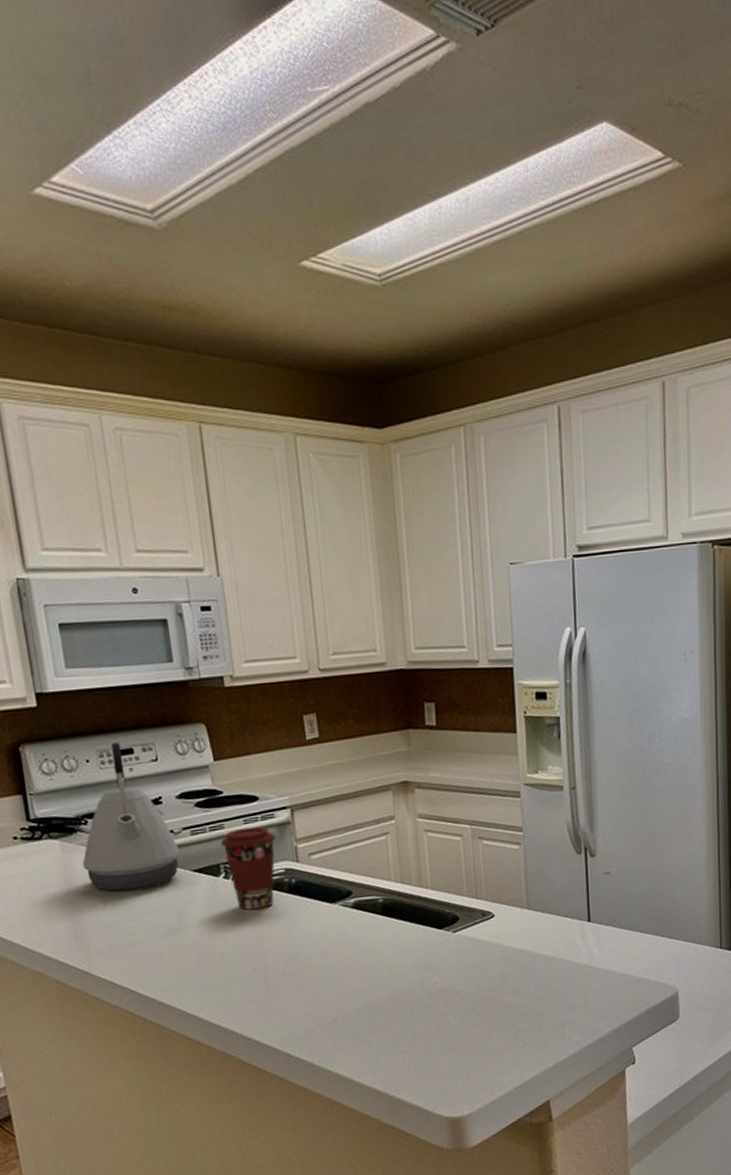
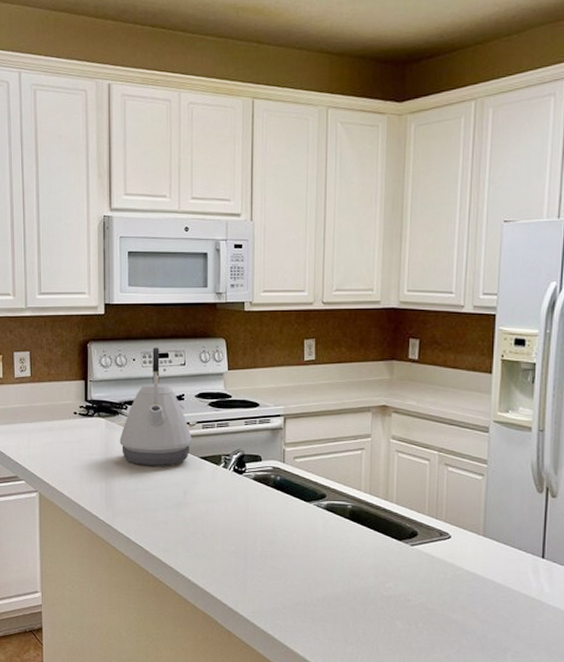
coffee cup: present [220,826,277,910] -> none [224,428,269,497]

